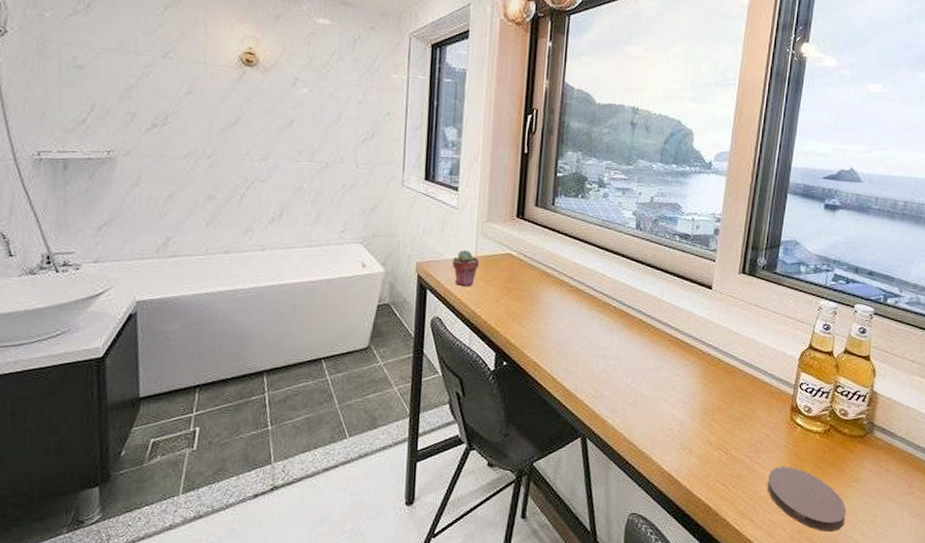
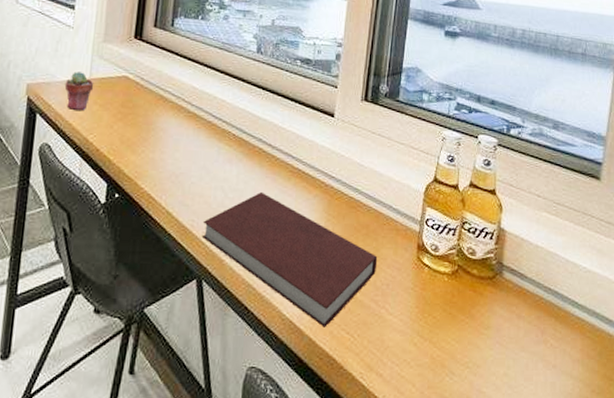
notebook: none [585,359,753,480] -> present [201,191,378,328]
coaster: present [767,466,846,531] -> none [394,311,478,386]

